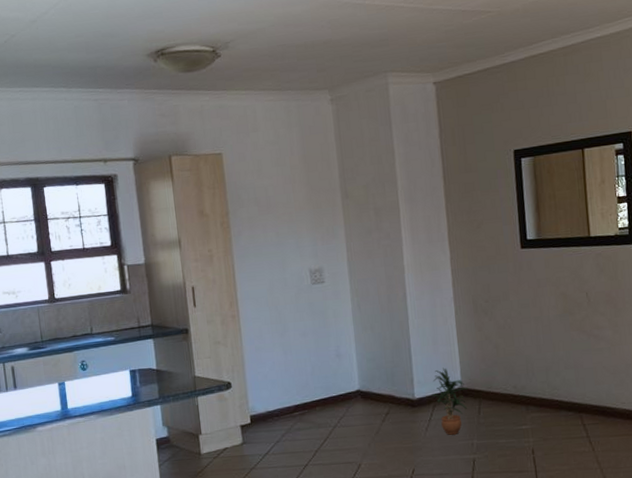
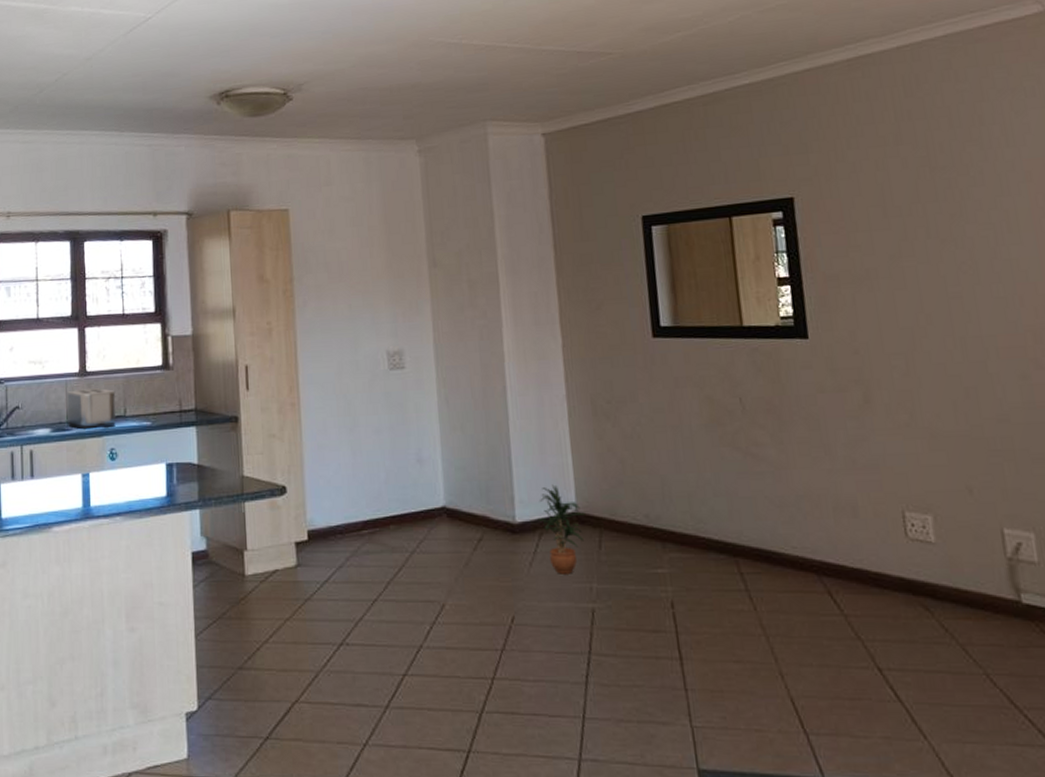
toaster: none [39,311,84,347] -> present [67,388,116,430]

